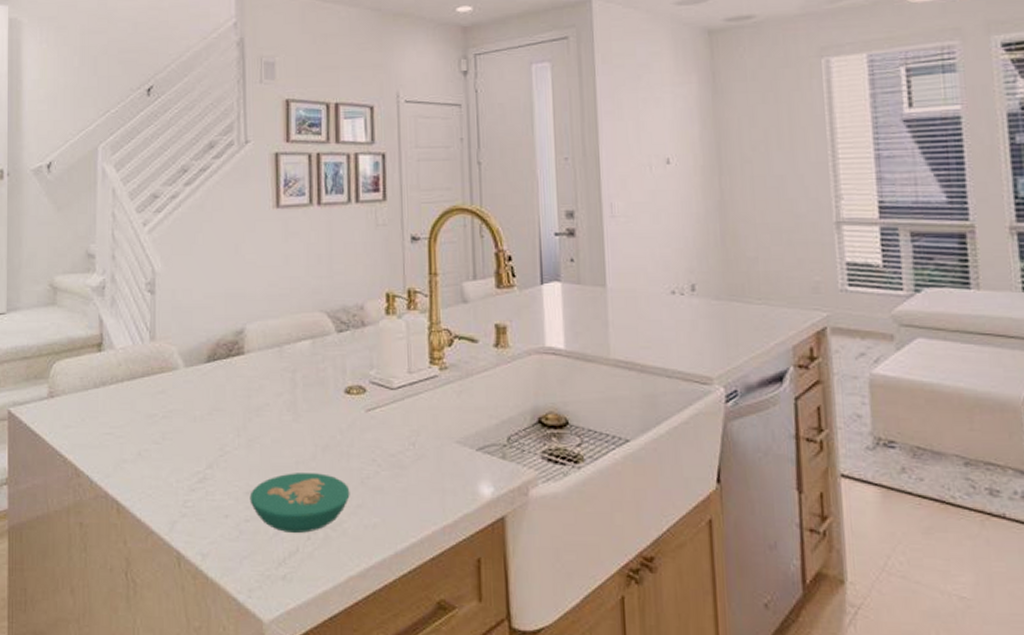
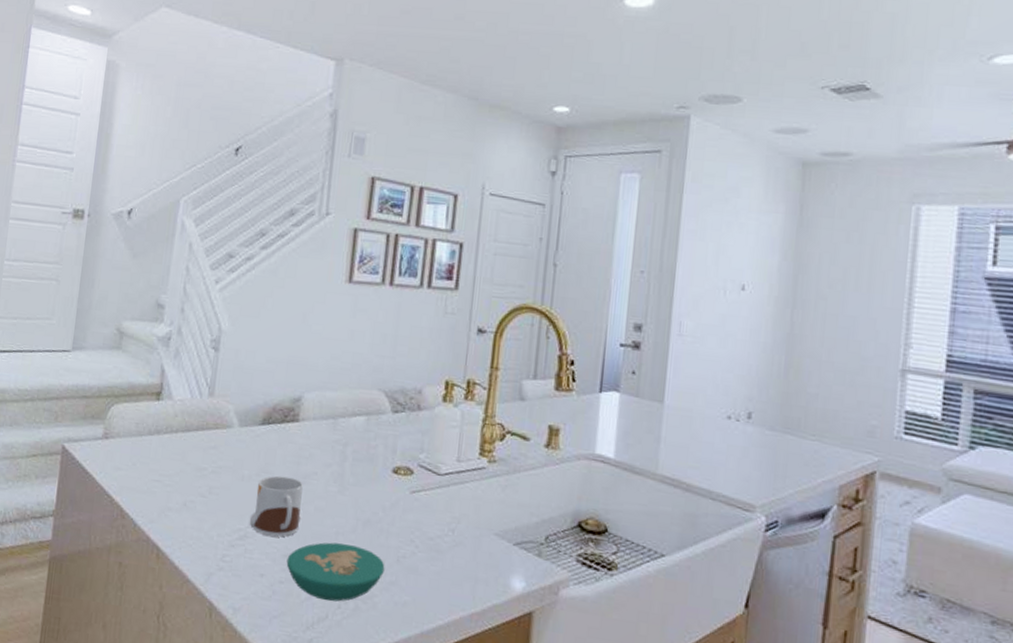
mug: none [207,412,258,475] -> present [249,475,303,538]

